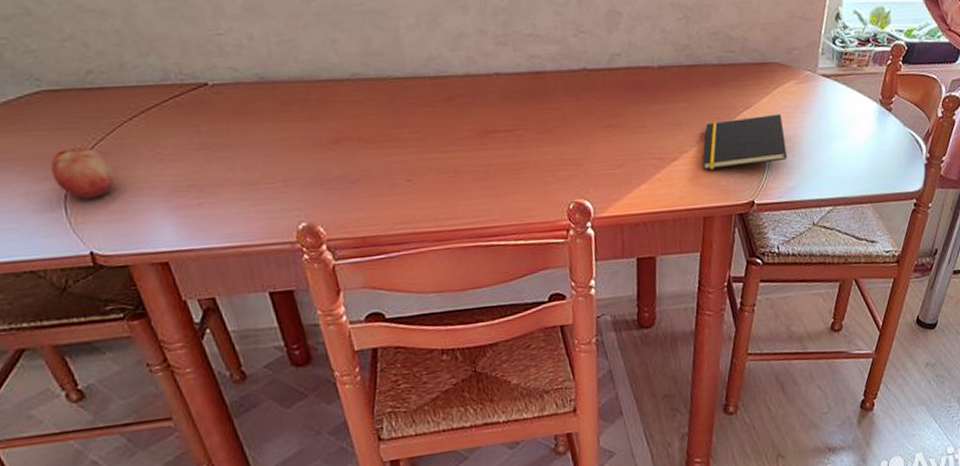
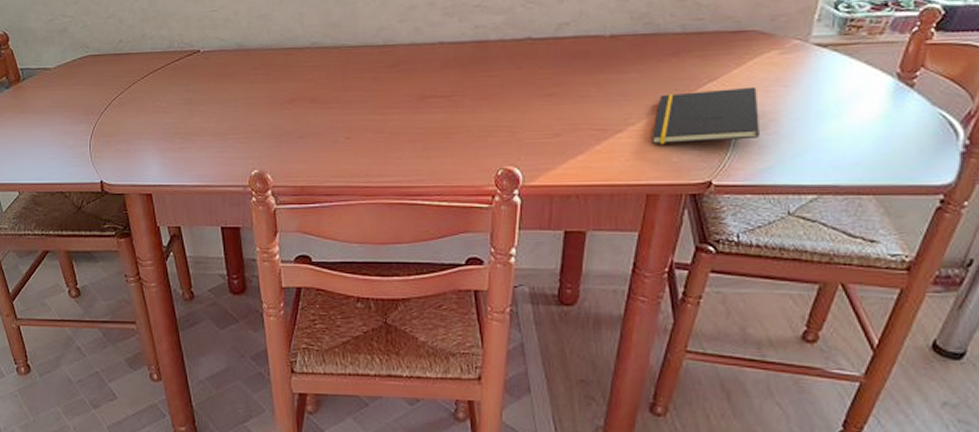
fruit: present [50,147,114,199] -> none [86,99,124,139]

